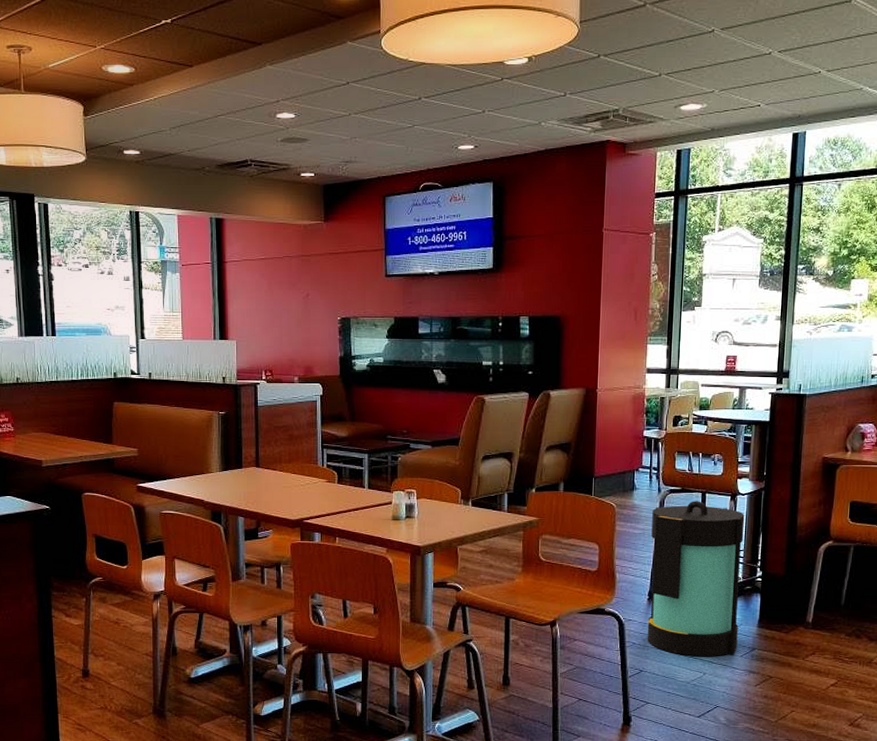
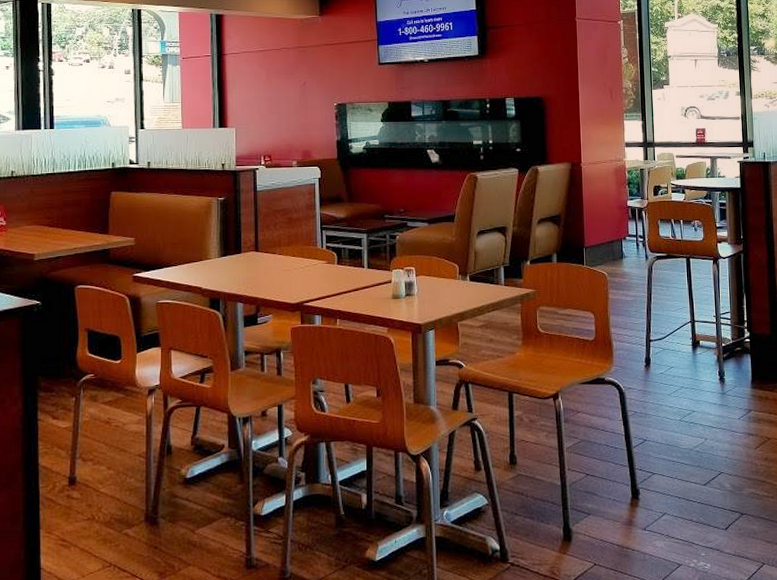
lantern: present [647,501,745,657] -> none [642,266,734,422]

